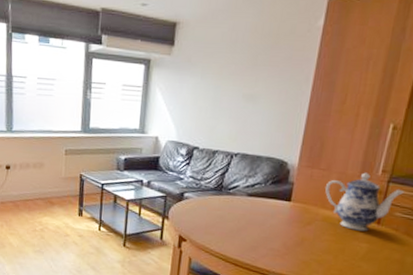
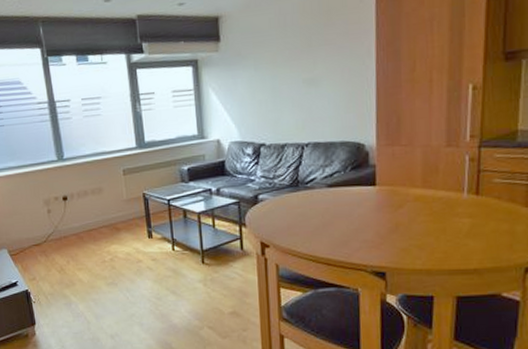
teapot: present [325,172,405,232] -> none [411,141,500,206]

